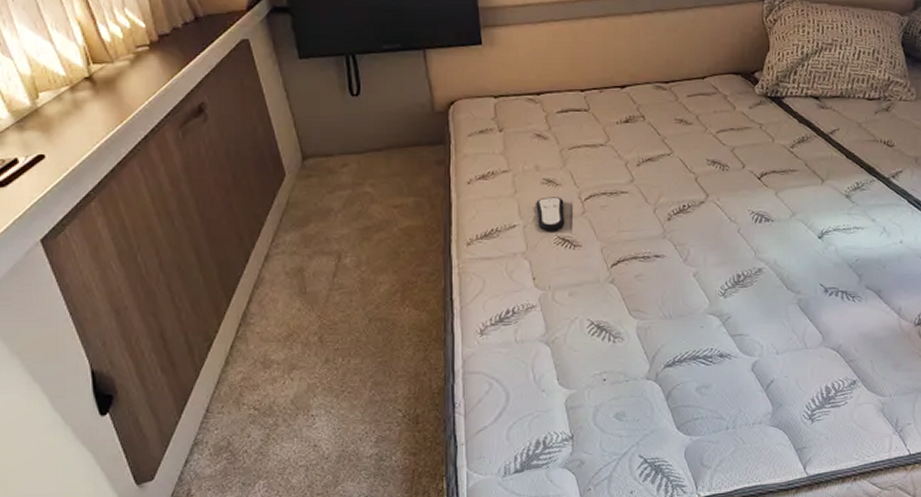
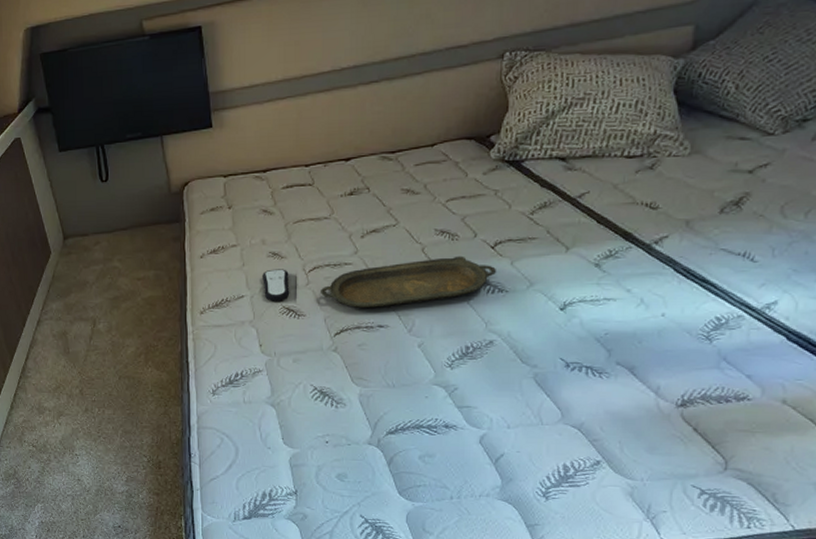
serving tray: none [597,186,762,238] -> present [321,255,496,309]

